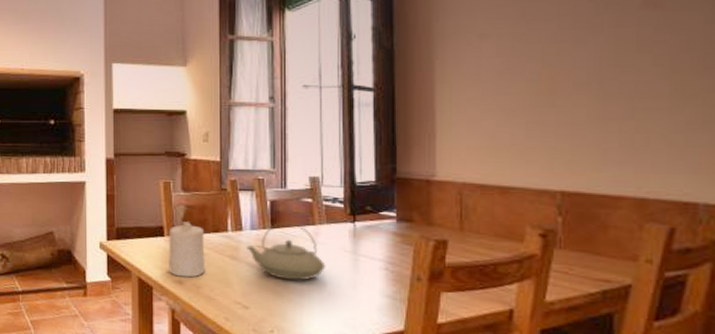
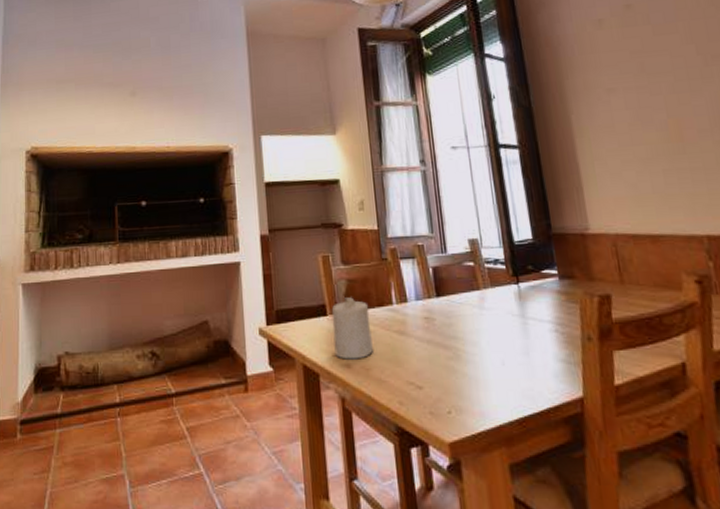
teapot: present [247,222,326,281] -> none [414,288,497,352]

